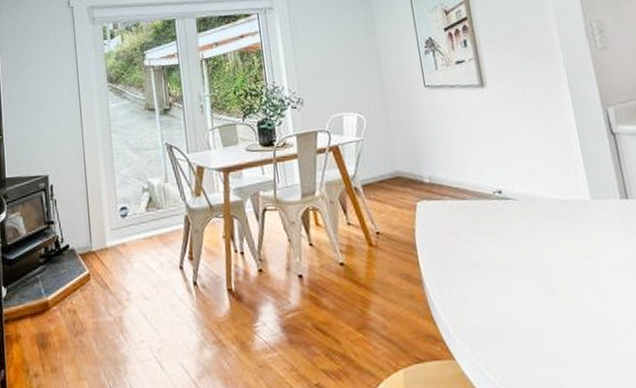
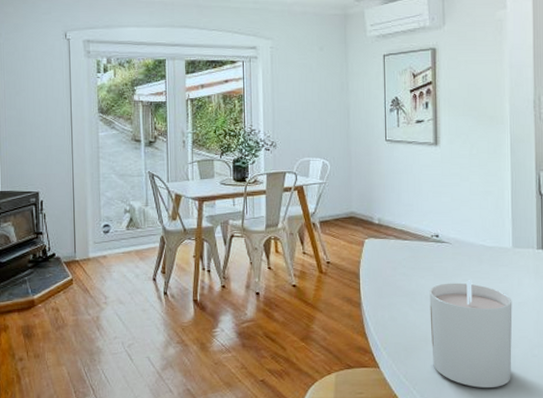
candle: none [501,241,618,378] -> present [429,279,513,389]

